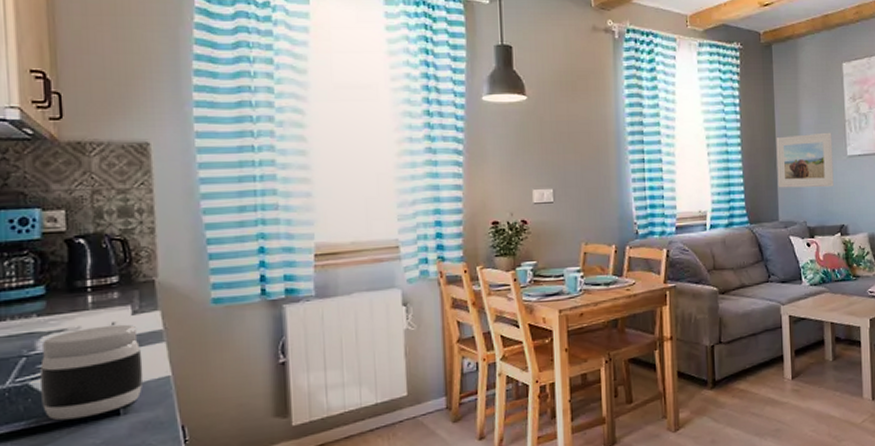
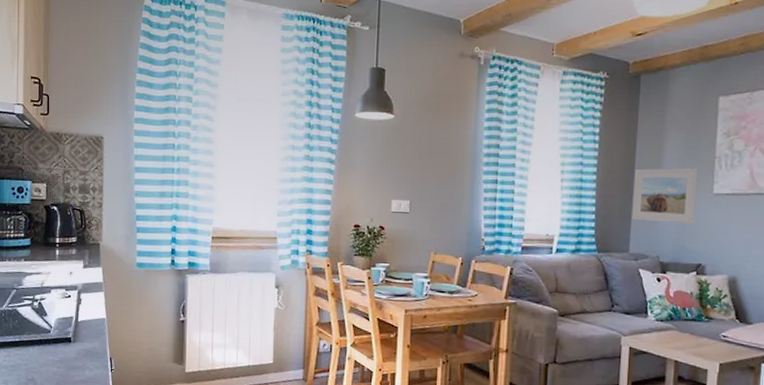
jar: present [39,324,144,421] -> none [23,273,88,340]

